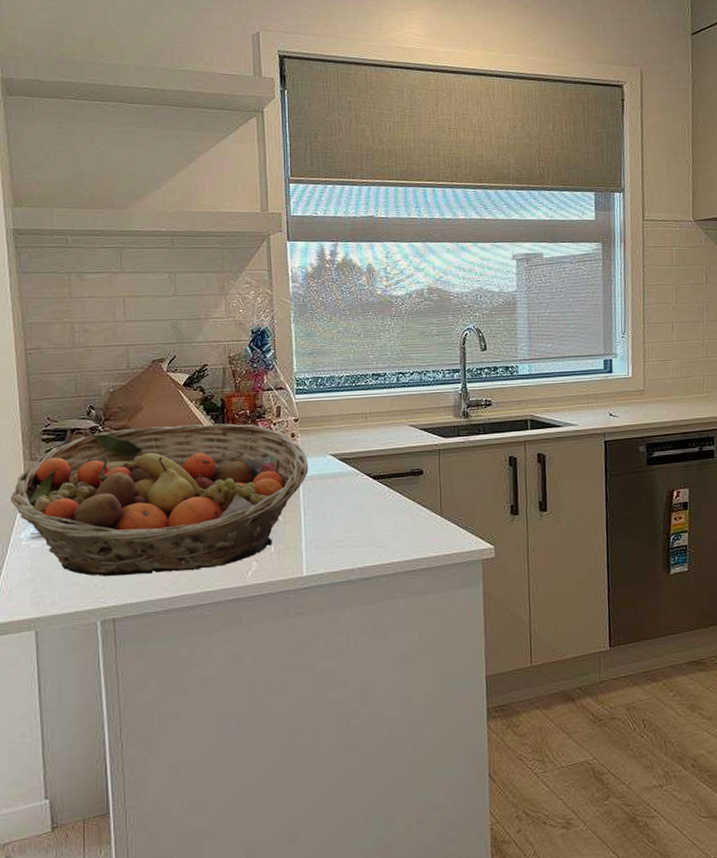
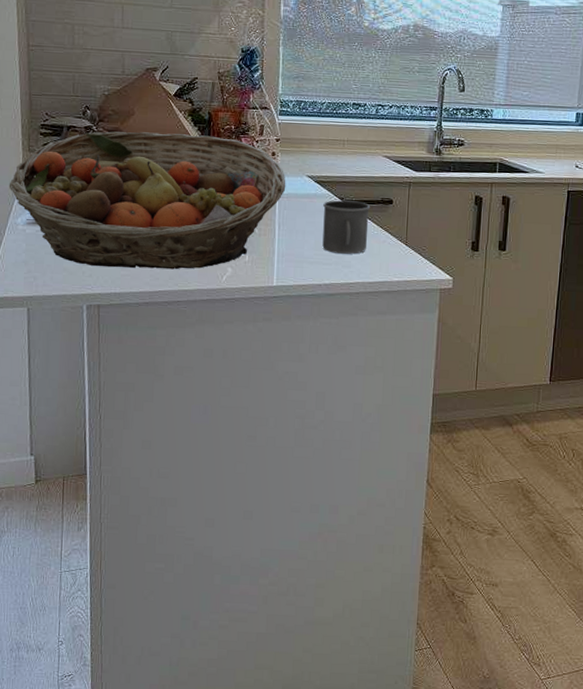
mug: none [350,475,400,534] -> present [322,200,371,254]

